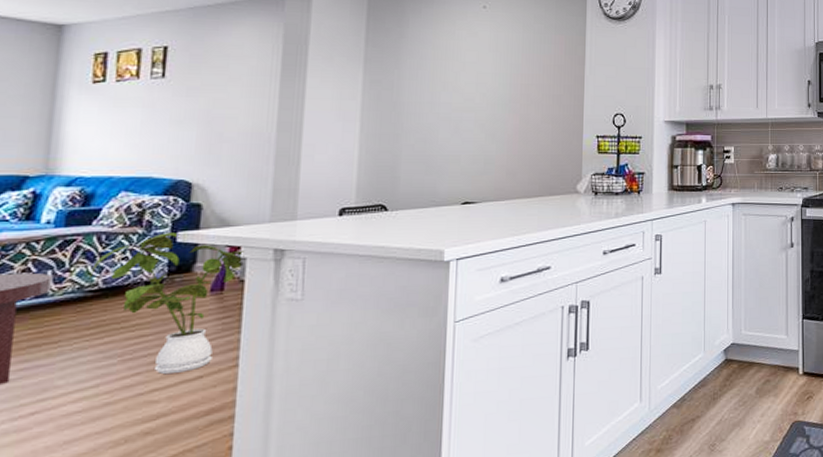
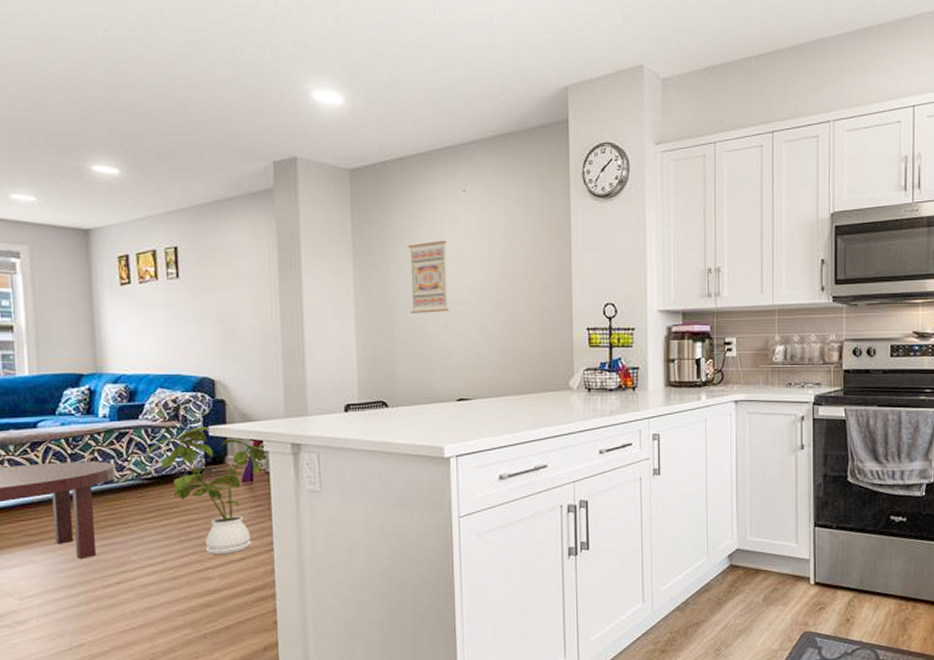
wall art: none [419,51,463,119] -> present [407,240,450,313]

